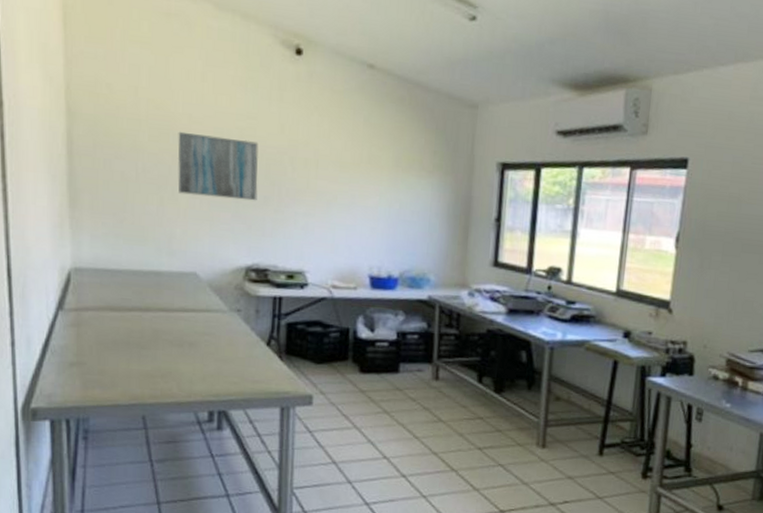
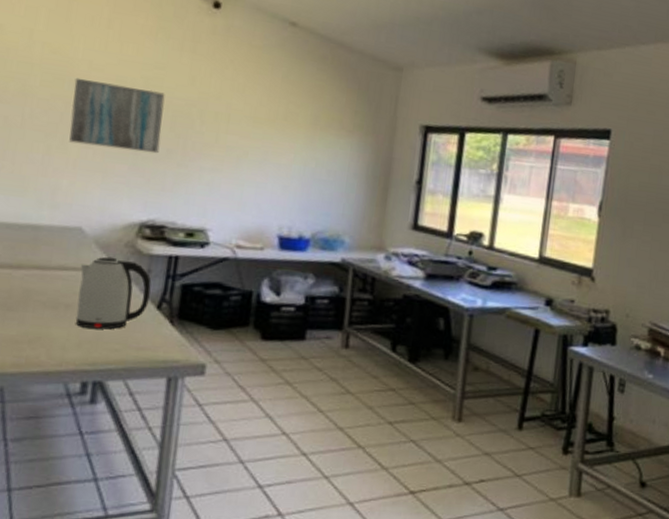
kettle: none [198,299,260,365] -> present [75,256,152,330]

